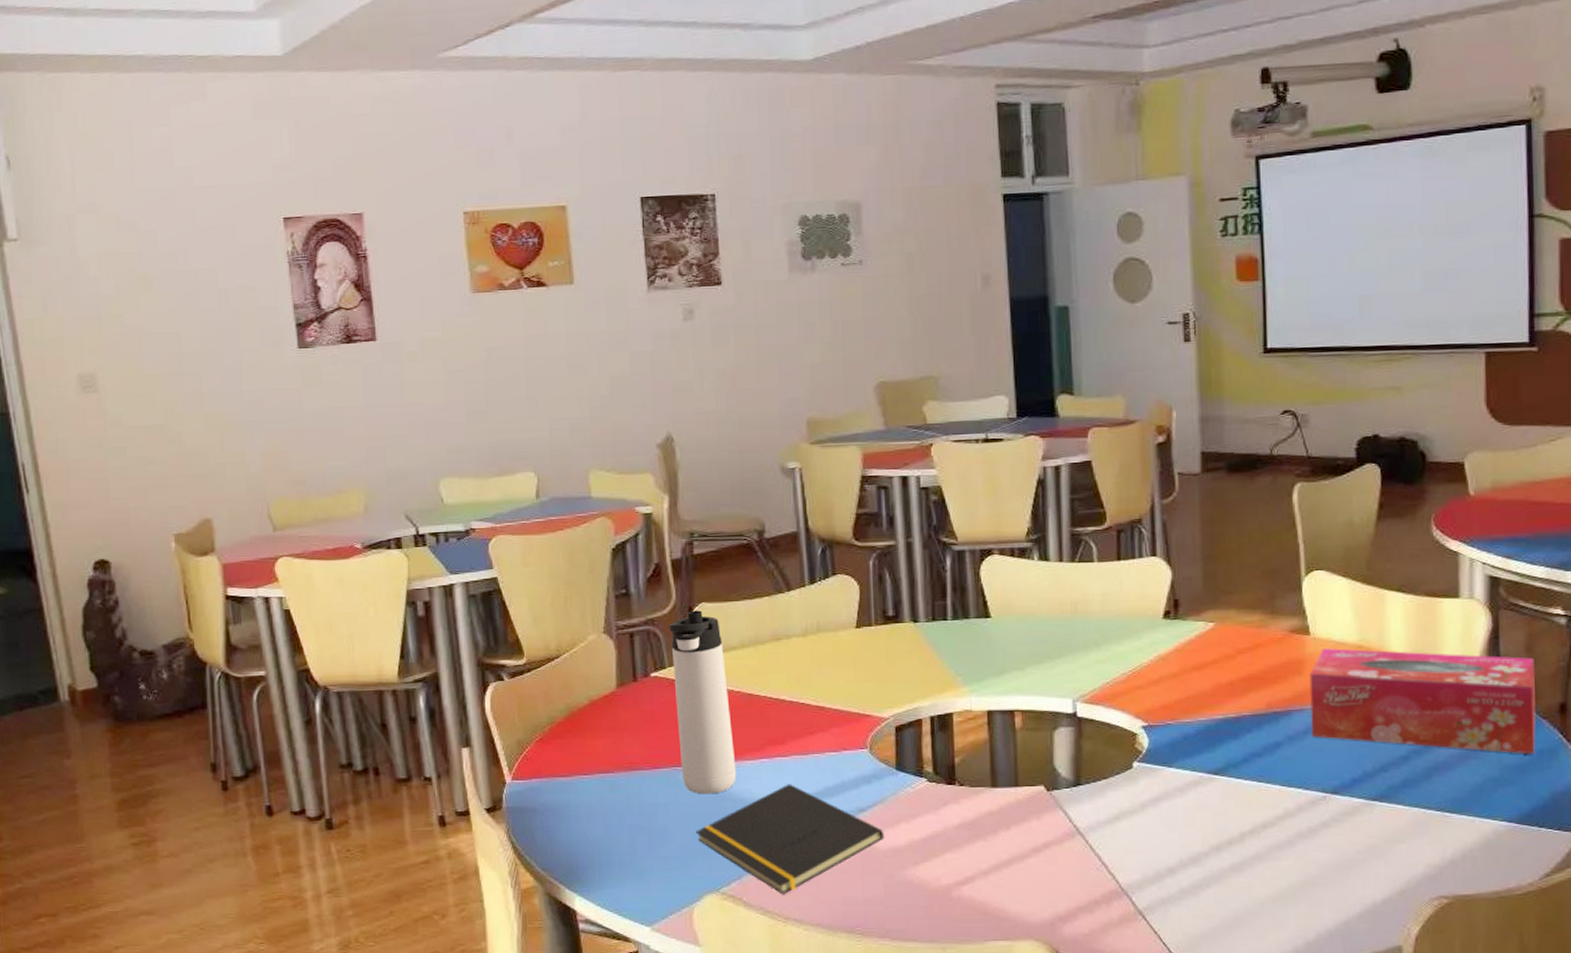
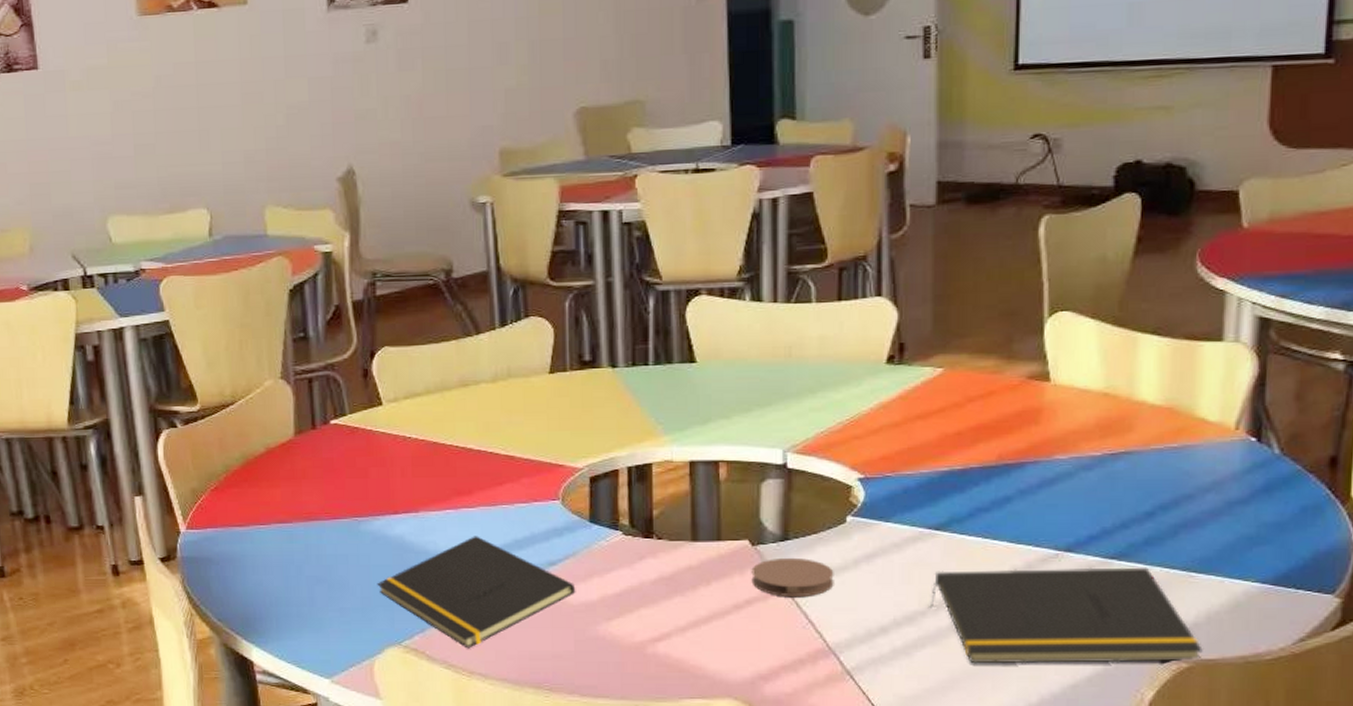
thermos bottle: present [669,610,737,794] -> none [350,355,420,546]
coaster: none [1047,802,1124,841] -> present [751,557,834,598]
notepad: none [1213,808,1461,902] -> present [930,567,1203,664]
tissue box: present [1309,648,1536,755] -> none [1046,396,1304,512]

